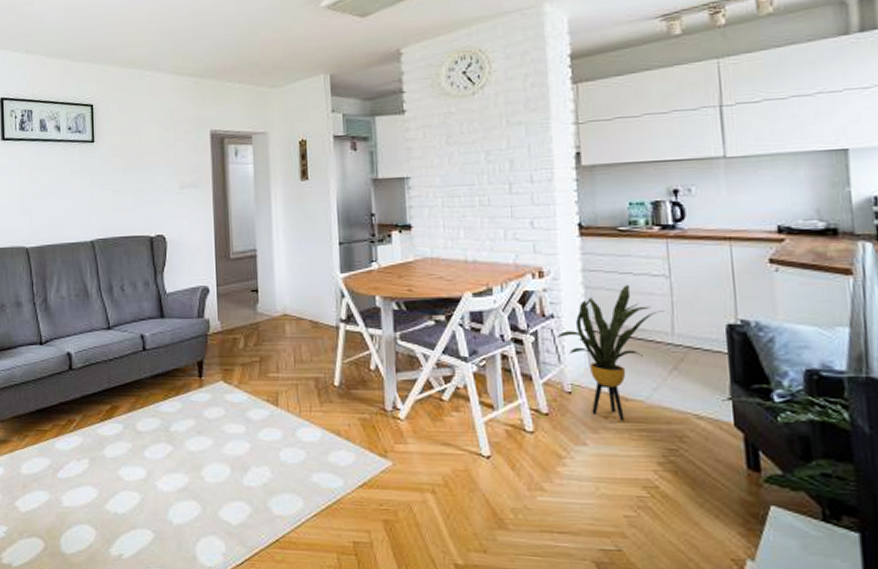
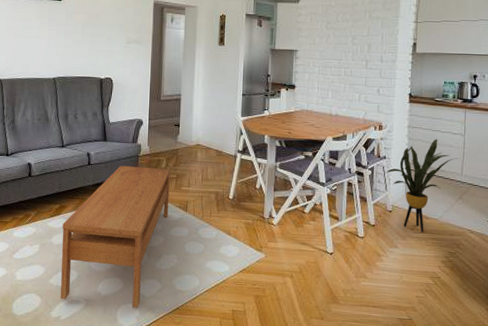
coffee table: none [116,349,254,541] -> present [61,165,170,308]

